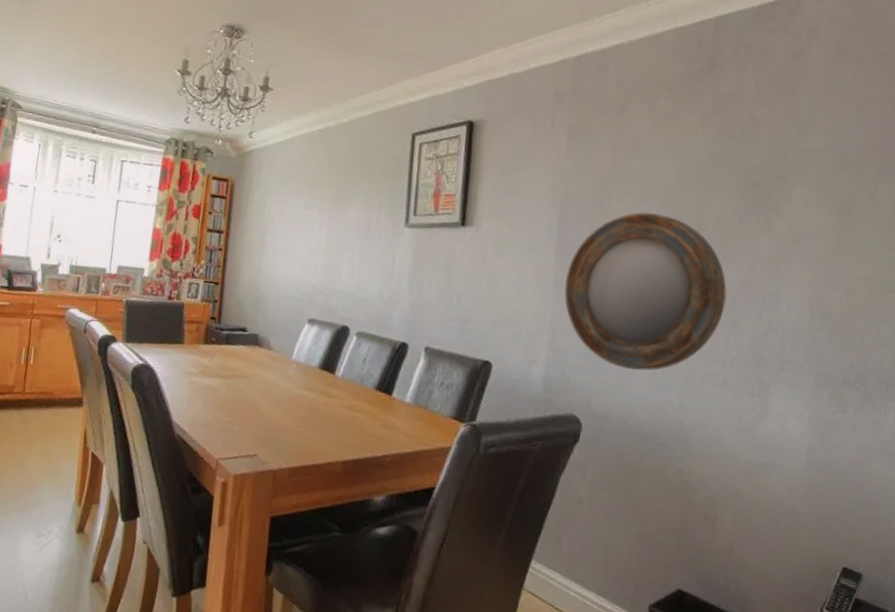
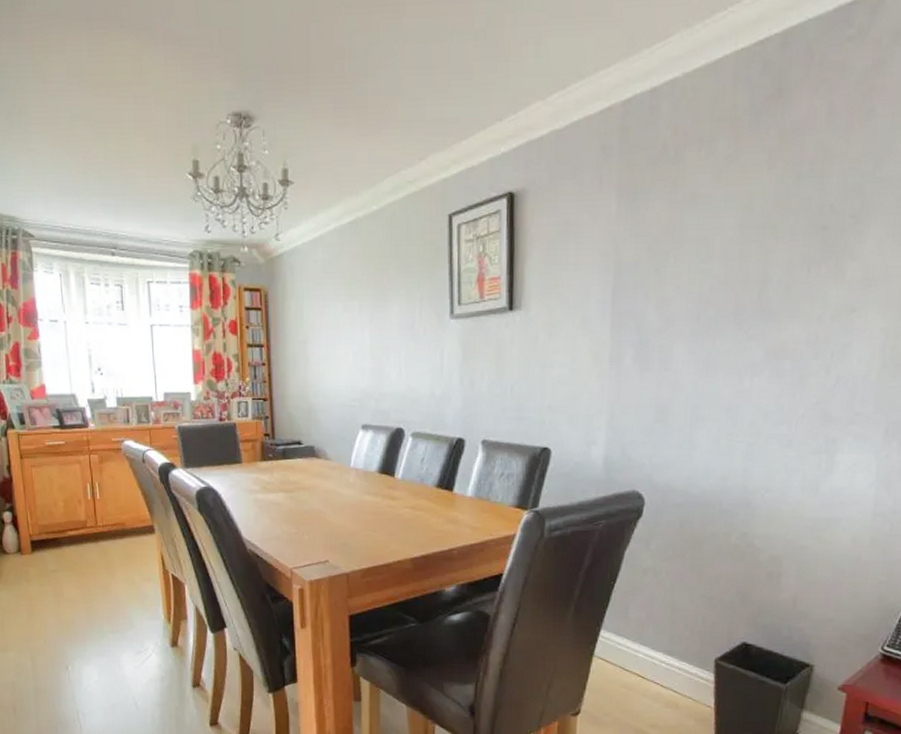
home mirror: present [564,212,727,371] -> none [621,273,794,440]

